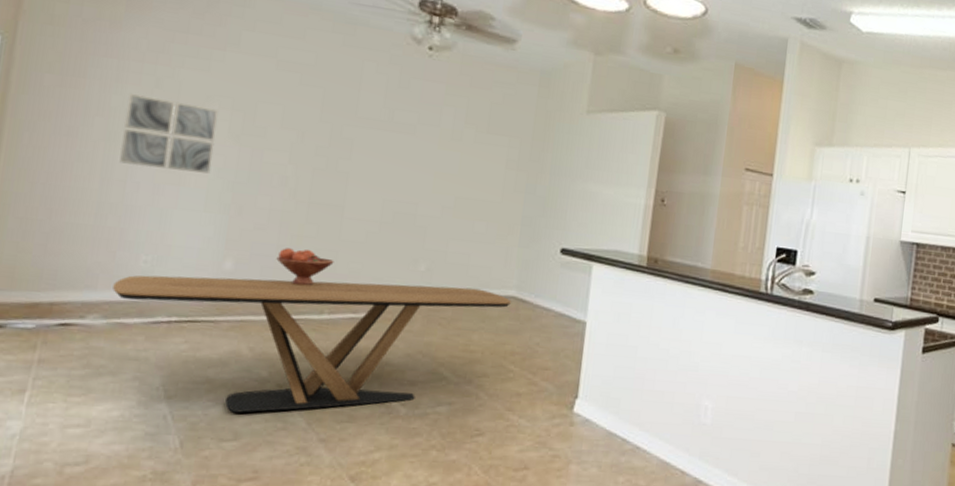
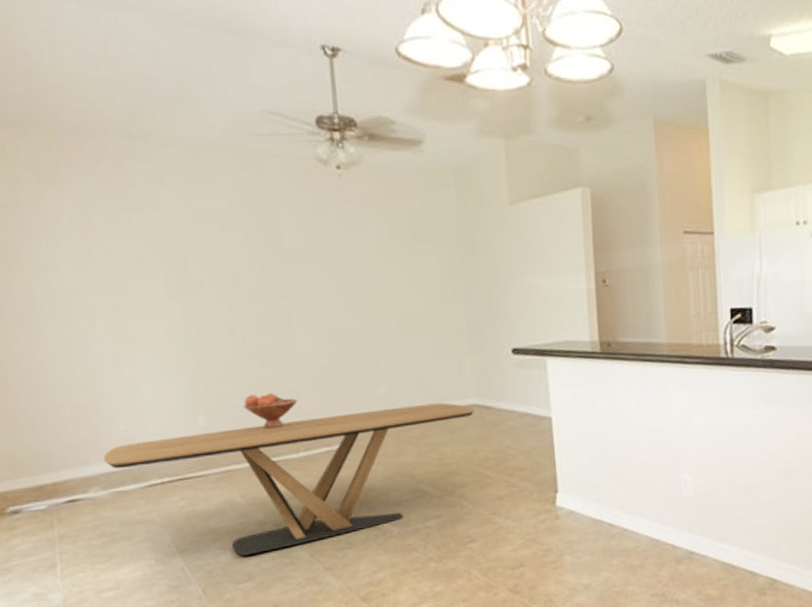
wall art: present [119,94,219,174] -> none [66,271,161,341]

